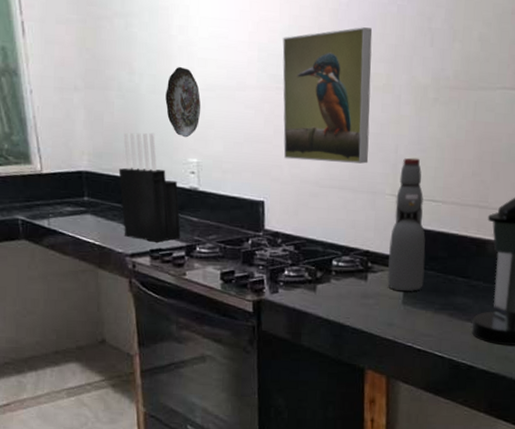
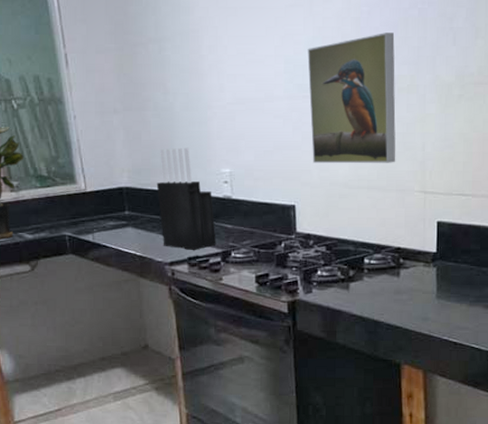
decorative plate: present [165,66,201,138] -> none [198,83,232,150]
bottle: present [387,157,426,292] -> none [419,154,458,286]

